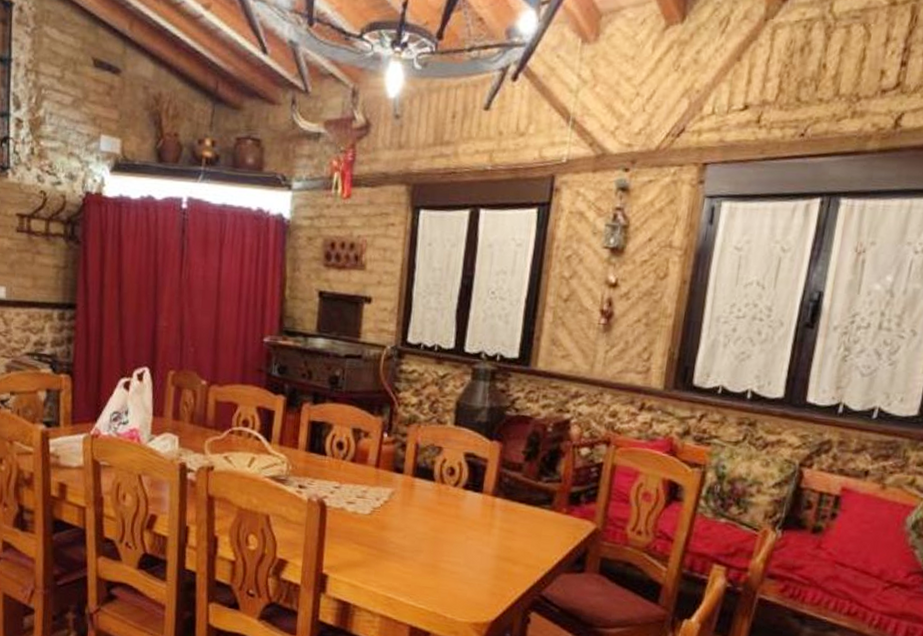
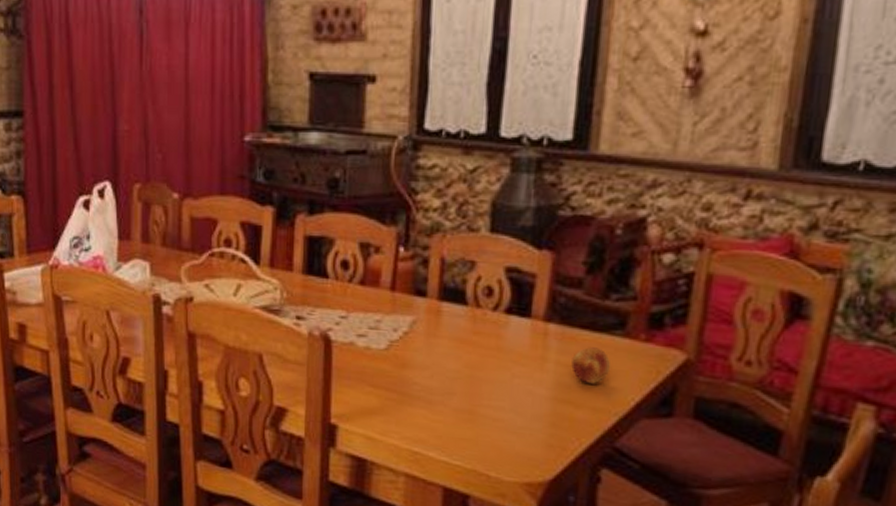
fruit: none [511,517,541,546] -> present [571,347,611,384]

